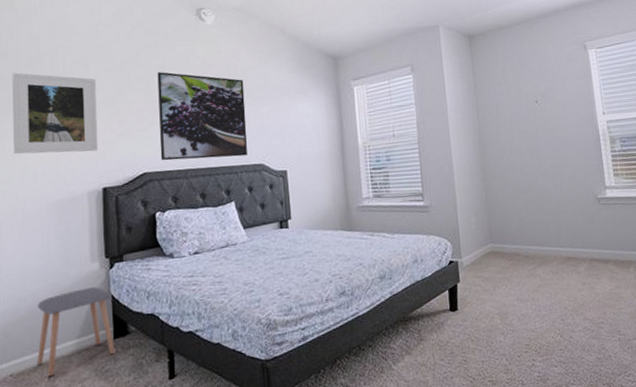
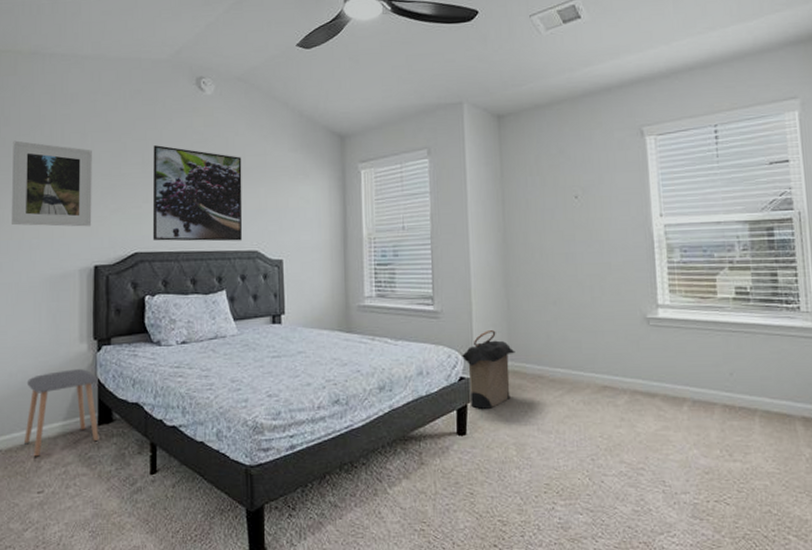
laundry hamper: none [450,218,495,287] -> present [462,330,515,409]

